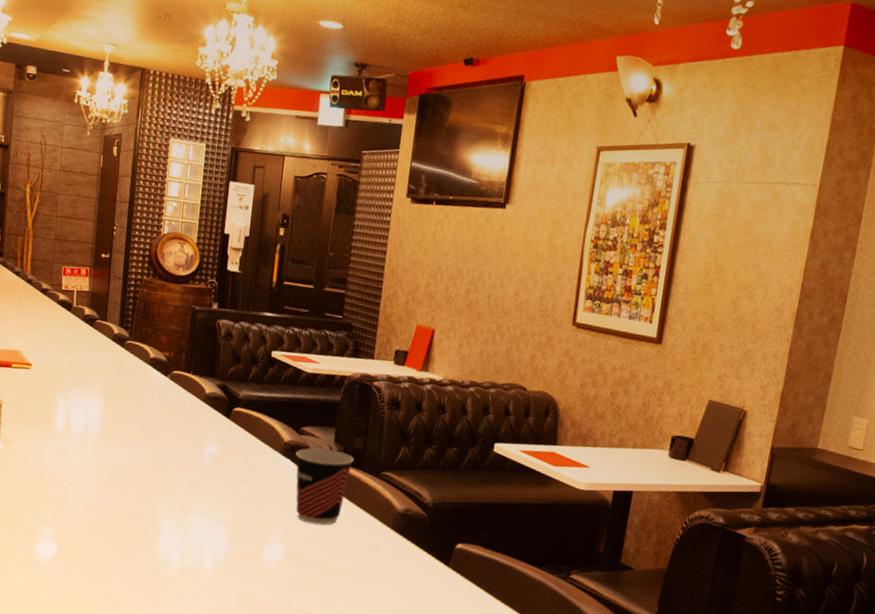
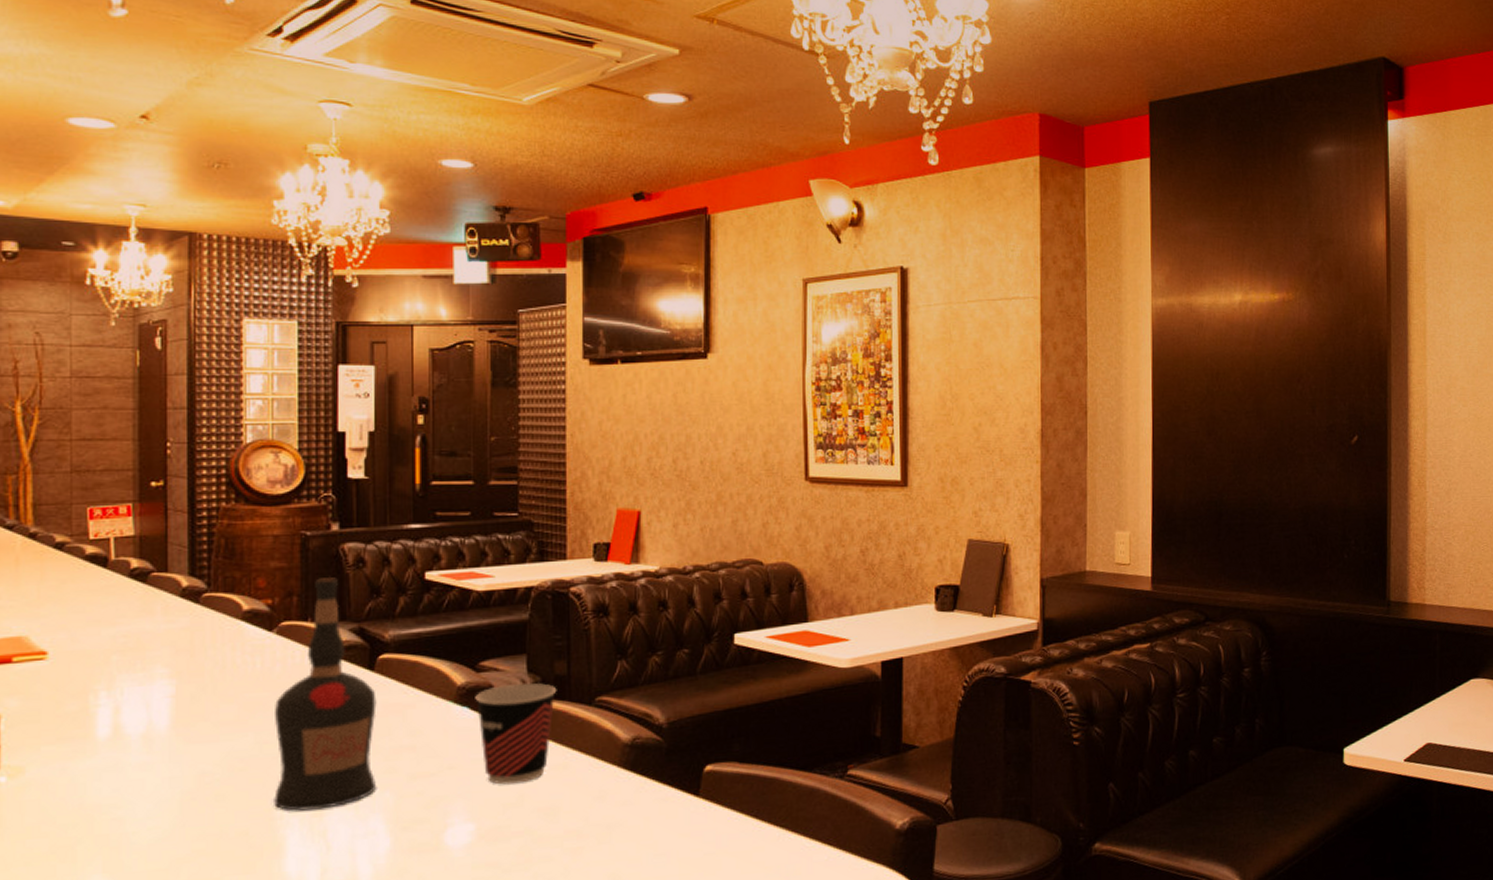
liquor bottle: none [156,343,229,513] -> present [274,577,377,811]

